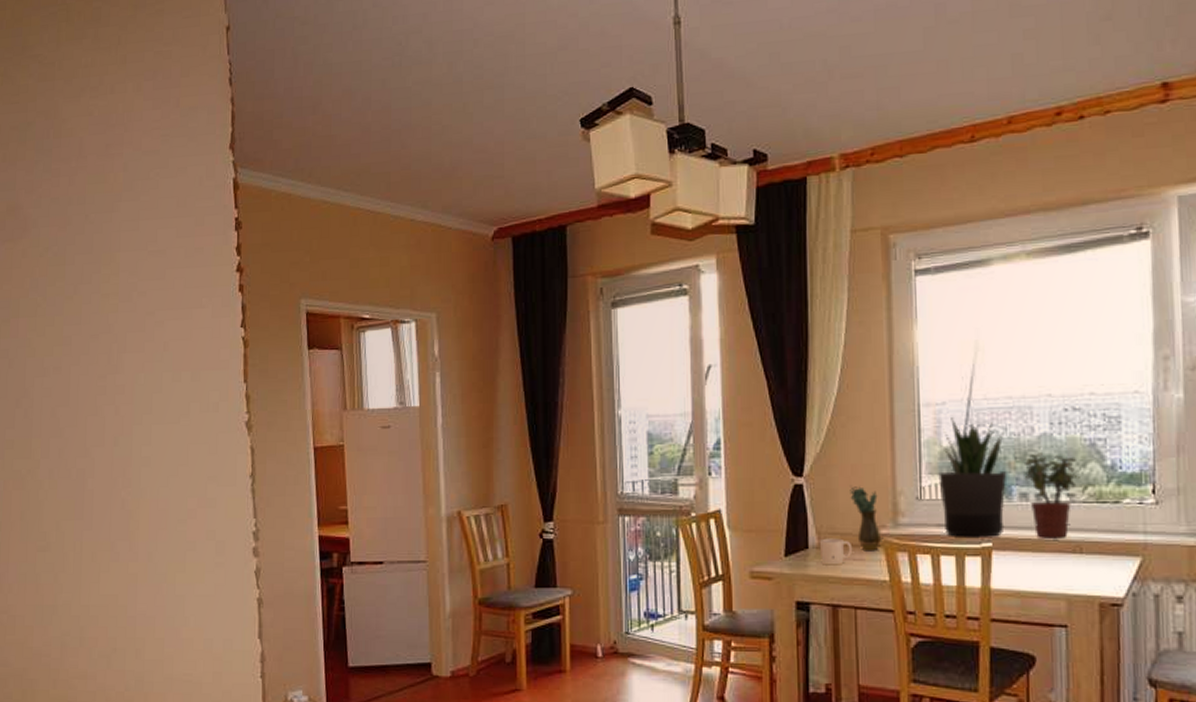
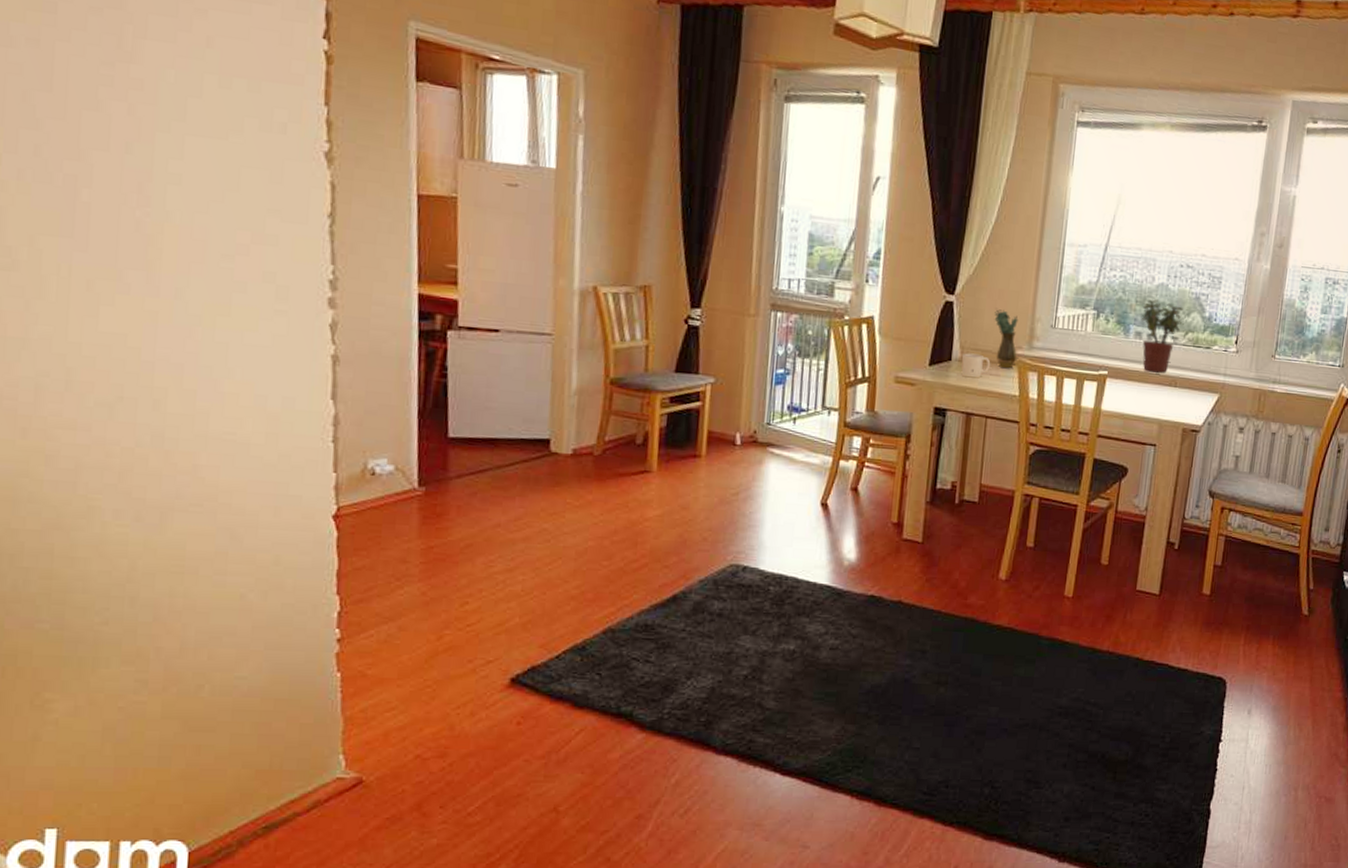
planter: present [938,418,1007,537] -> none [1071,259,1131,367]

